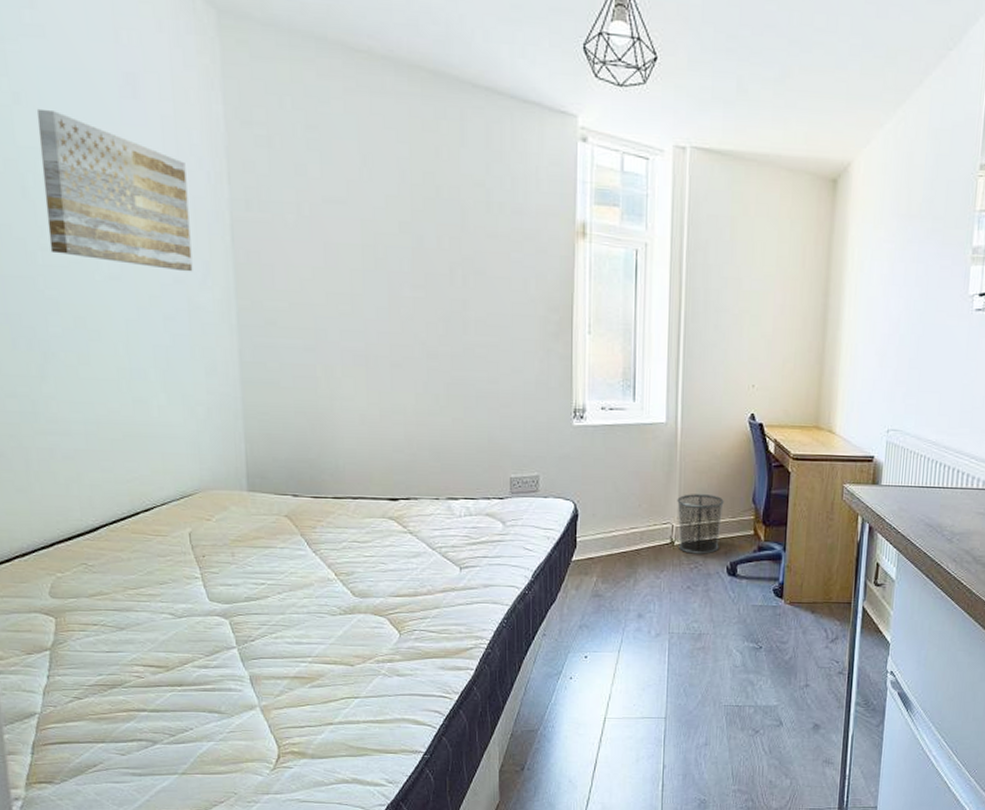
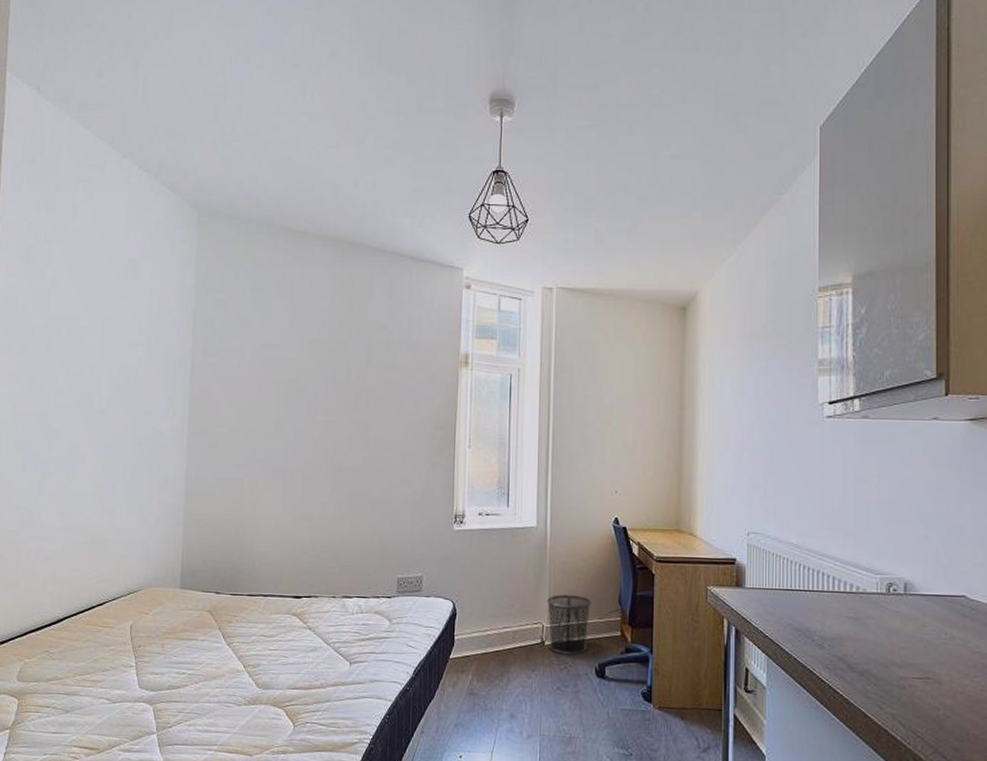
wall art: present [36,108,193,272] -> none [60,289,163,406]

